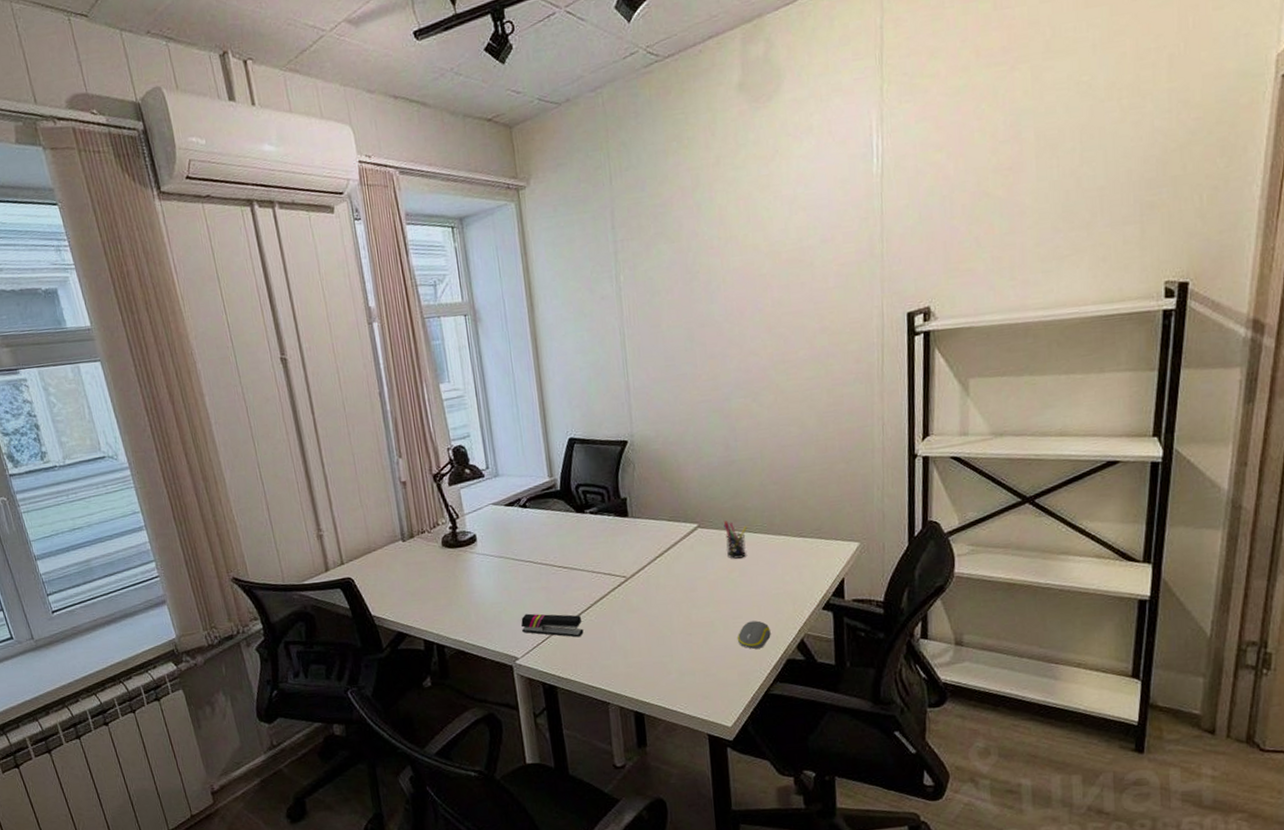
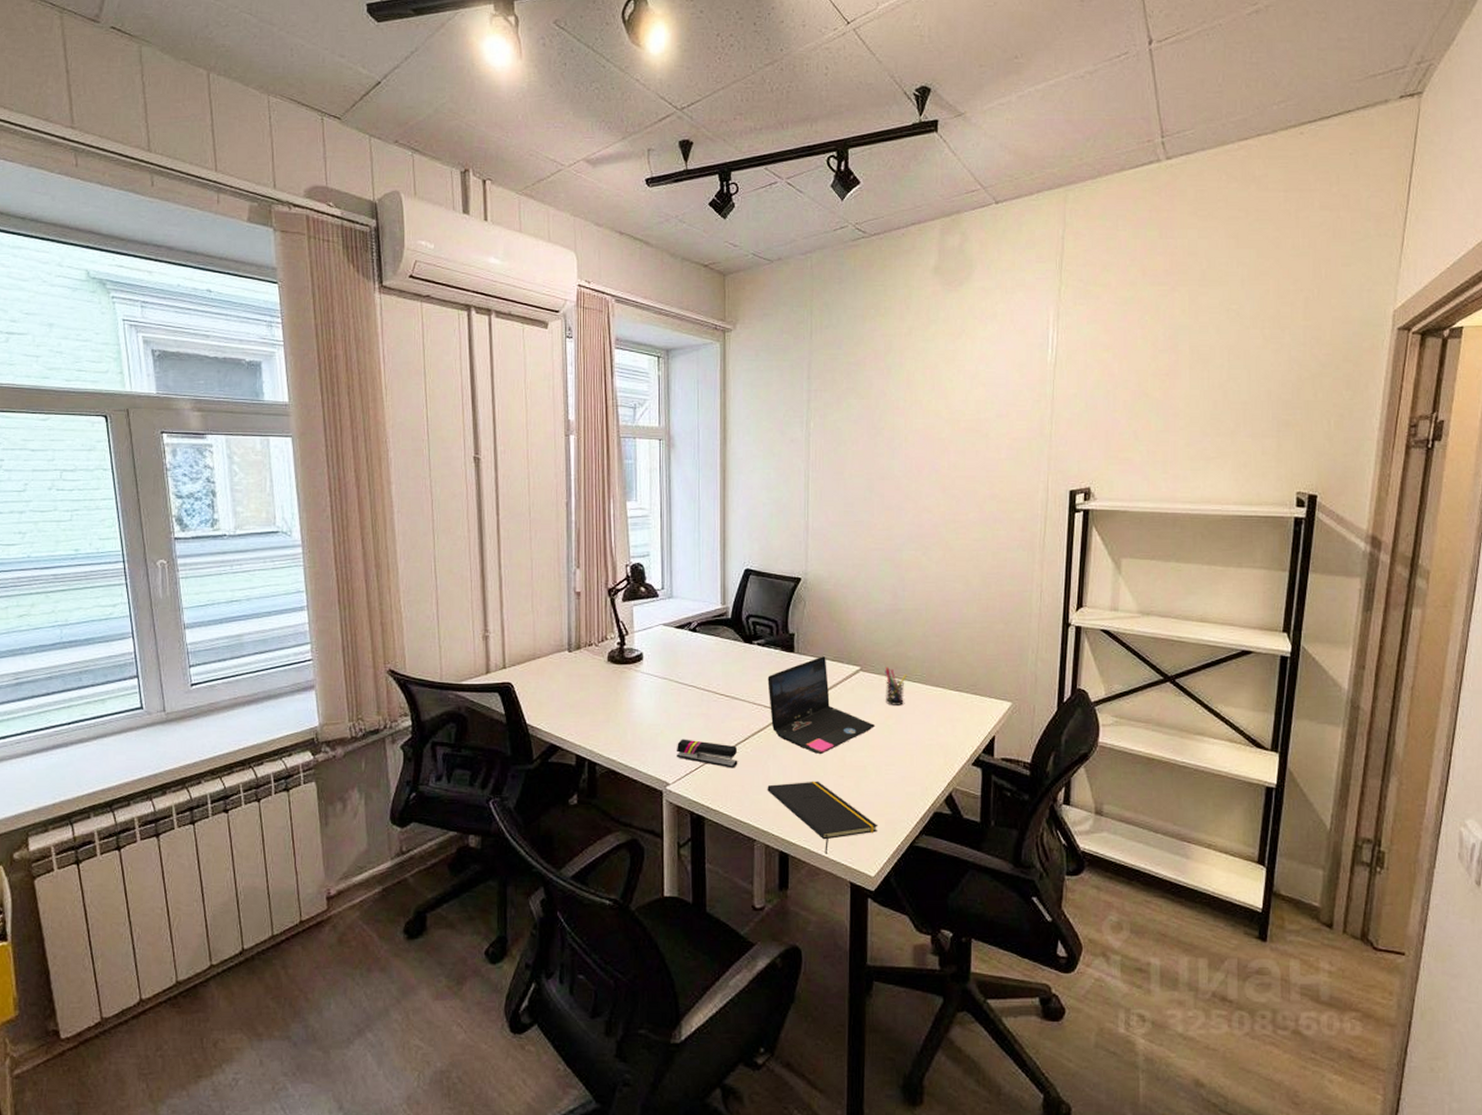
laptop: none [604,517,718,615] -> present [767,656,874,755]
notepad: none [615,640,731,710] -> present [767,781,878,854]
computer mouse: present [737,620,771,649] -> none [887,770,921,798]

